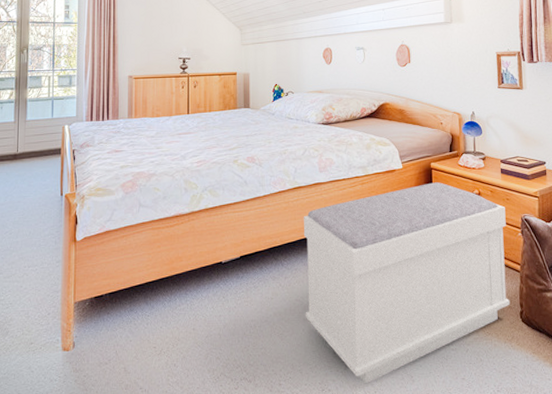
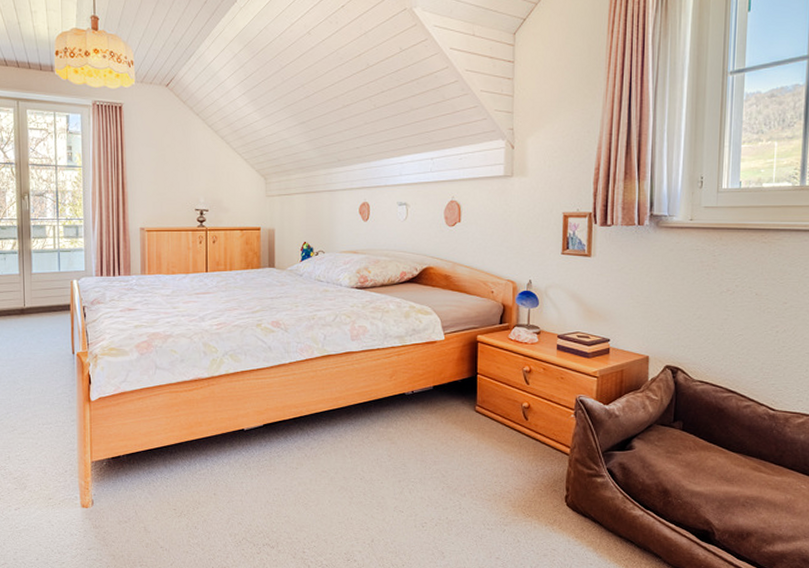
bench: present [303,182,511,384] -> none [331,356,558,557]

